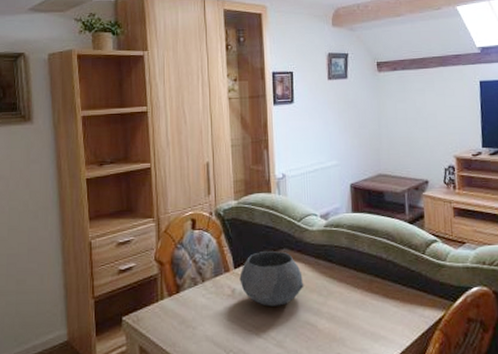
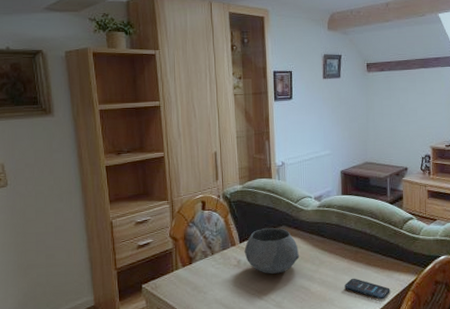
smartphone: none [358,313,413,340] -> present [345,278,390,300]

